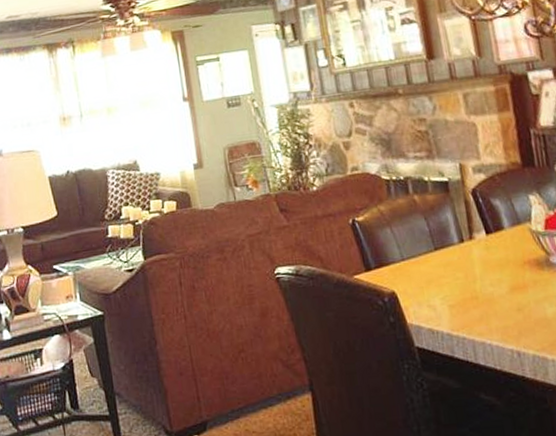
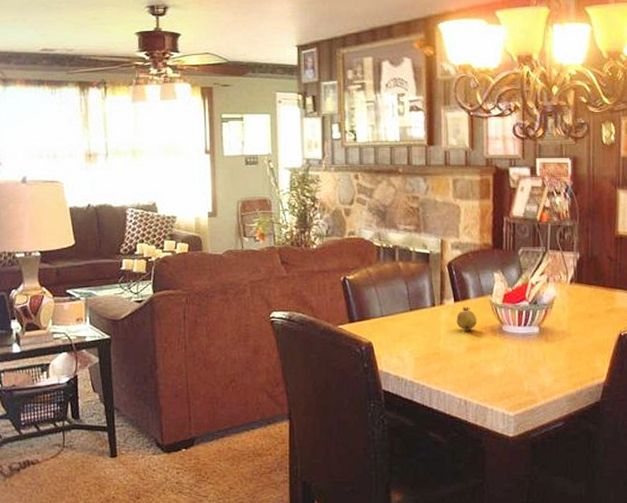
fruit: none [491,238,517,269] -> present [456,306,476,332]

